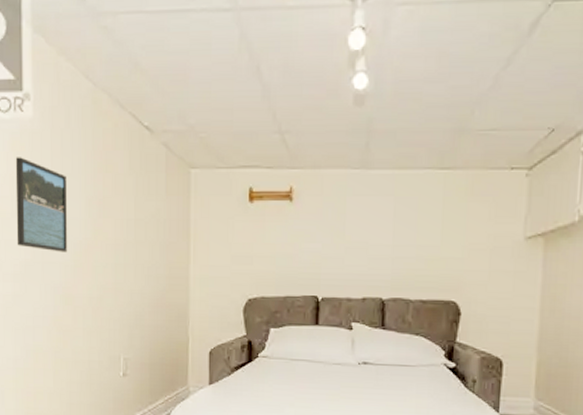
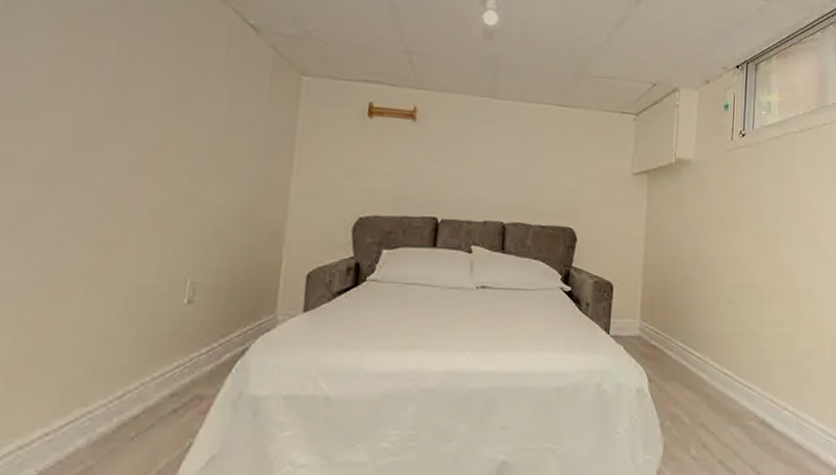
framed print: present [15,157,67,252] -> none [48,34,136,153]

